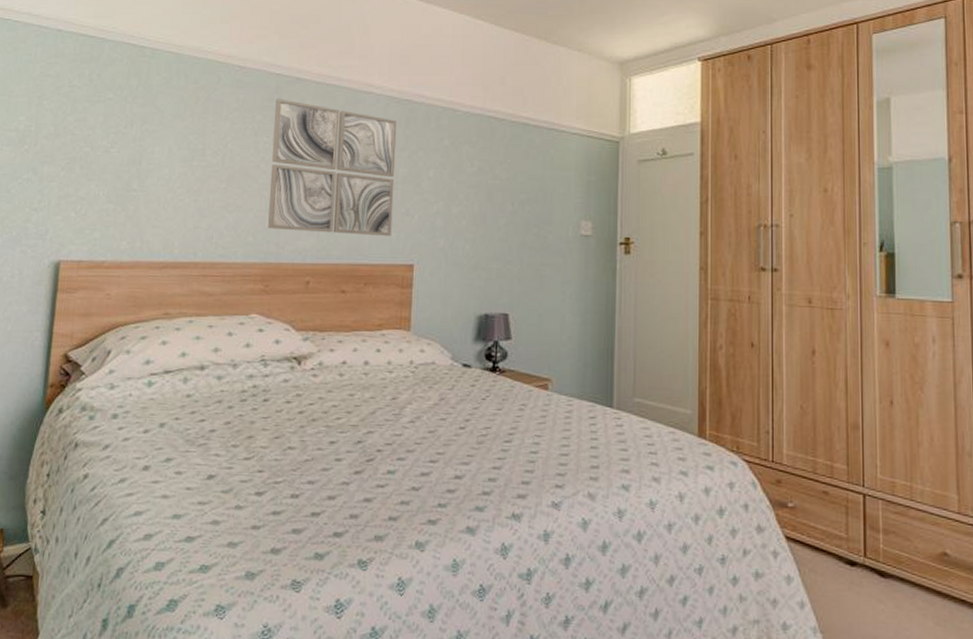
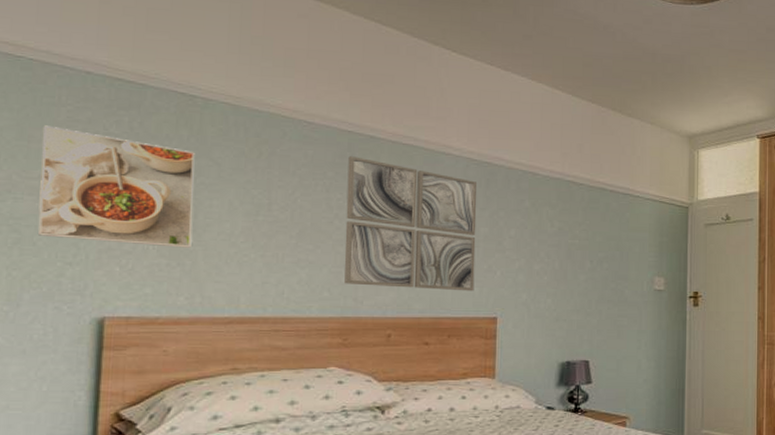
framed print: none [12,81,142,193] -> present [38,125,195,248]

